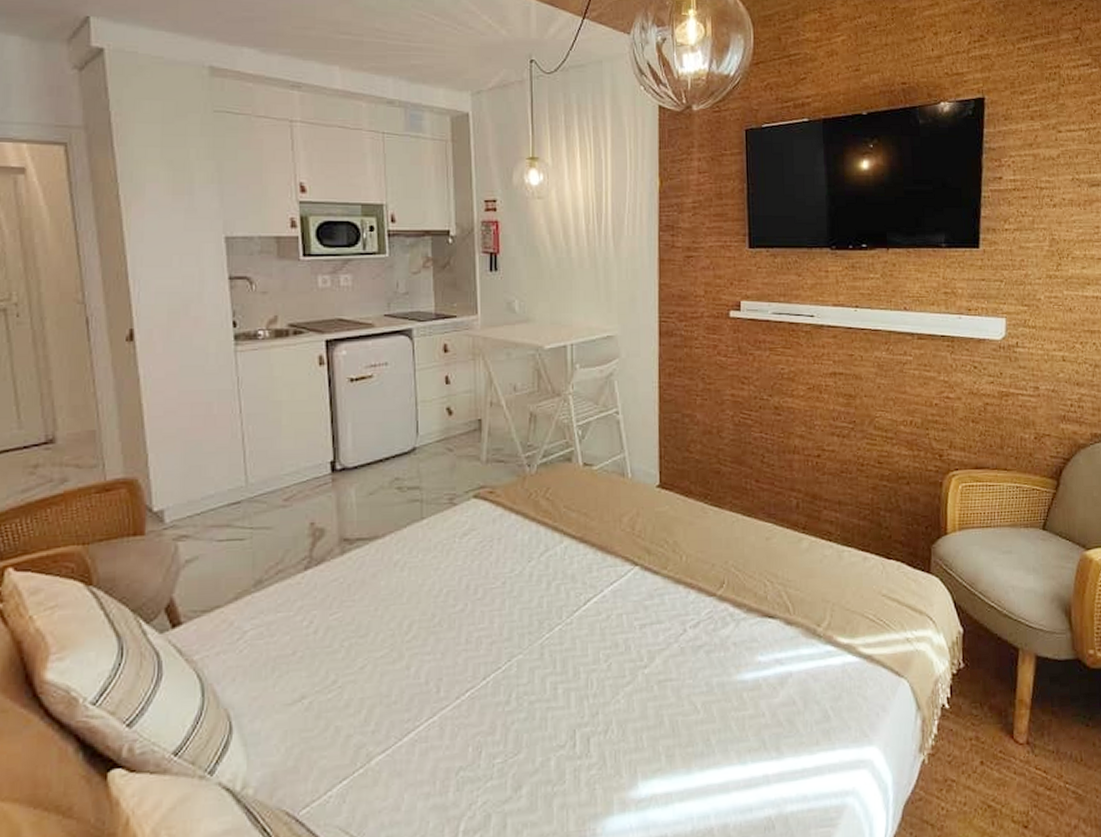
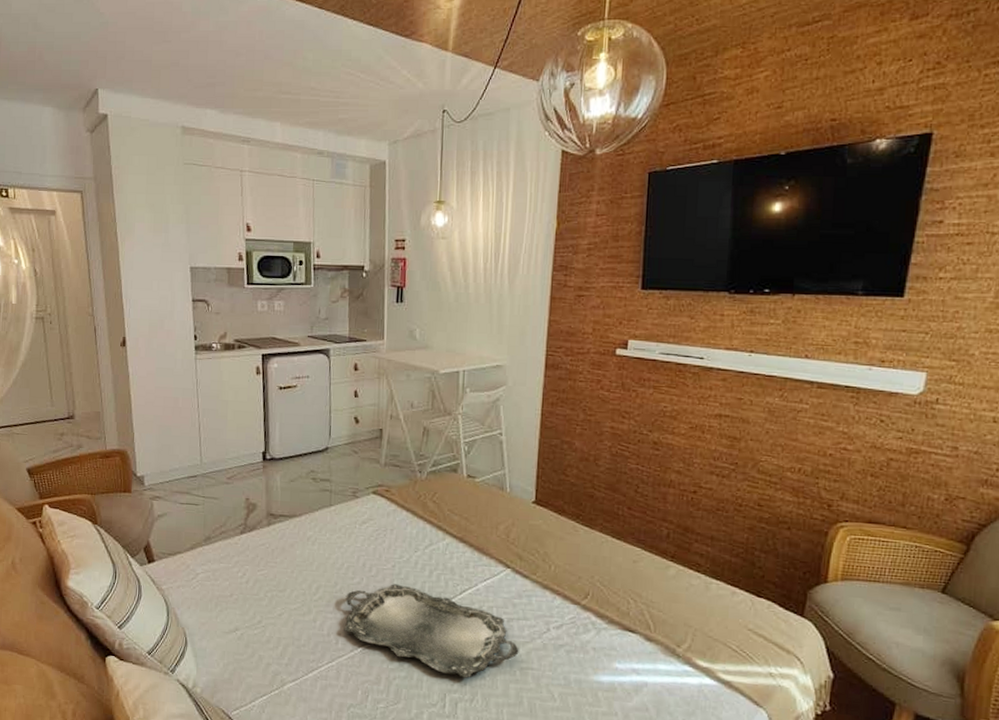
serving tray: none [446,604,655,706] -> present [344,584,519,678]

